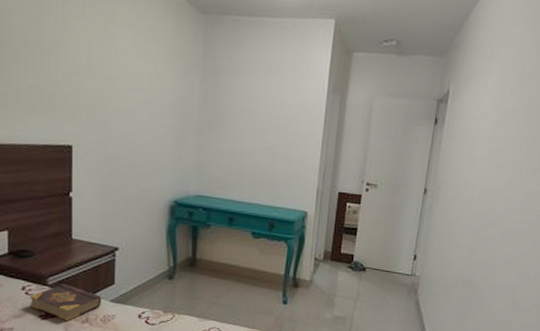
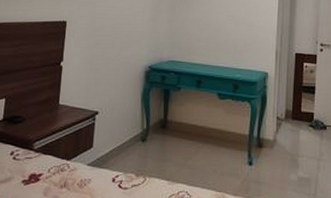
book: present [29,283,102,321] -> none [15,148,81,186]

